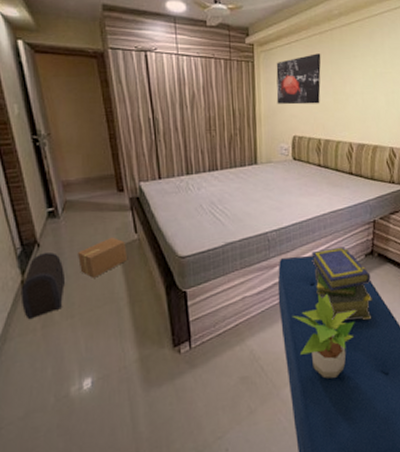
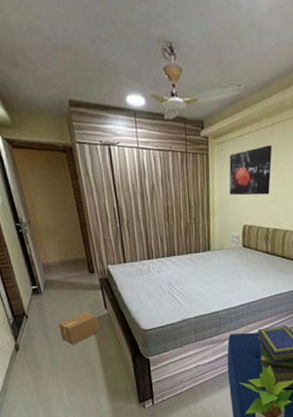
treasure chest: present [20,252,65,320] -> none [15,323,50,376]

